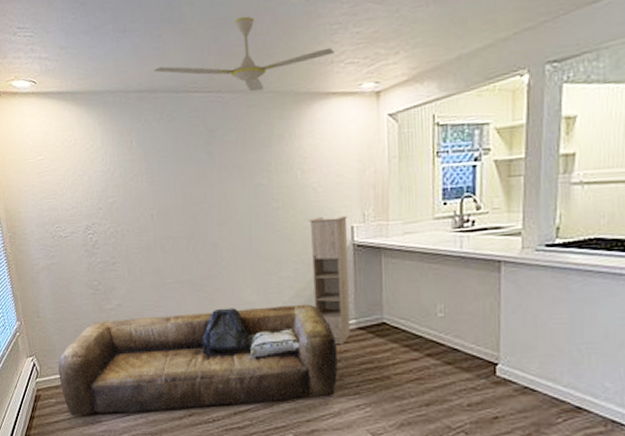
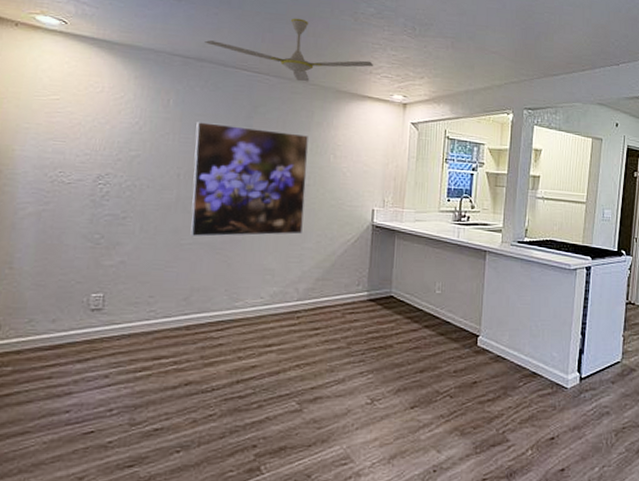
sofa: present [58,304,338,416] -> none [23,273,348,388]
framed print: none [160,152,277,275] -> present [190,122,308,237]
storage cabinet: present [309,215,351,345] -> none [332,198,370,315]

